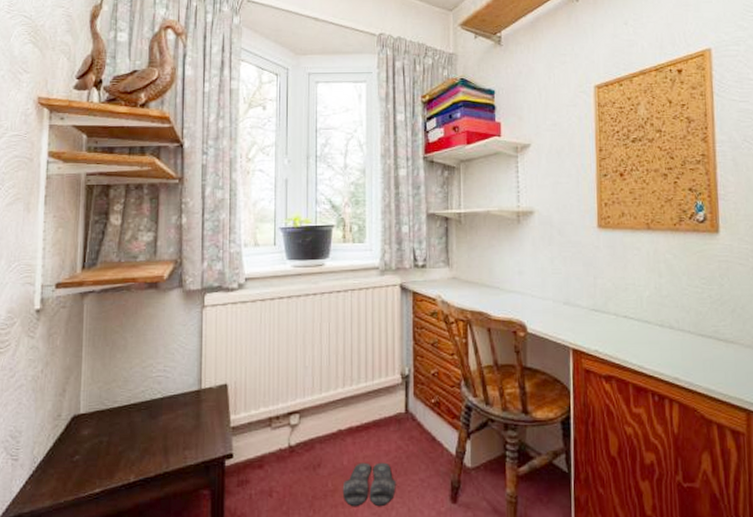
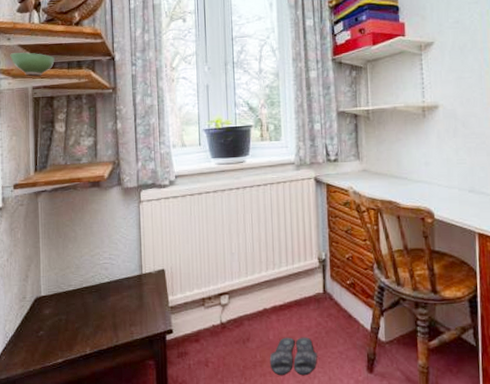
bowl: none [61,134,115,162] -> present [9,52,56,77]

